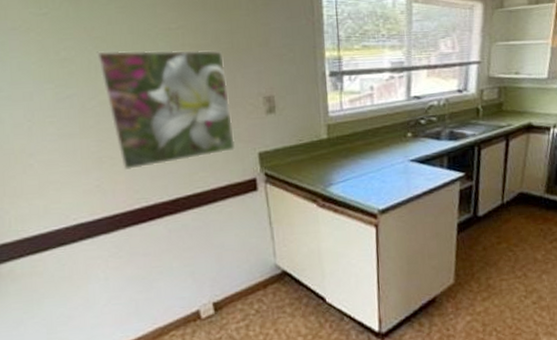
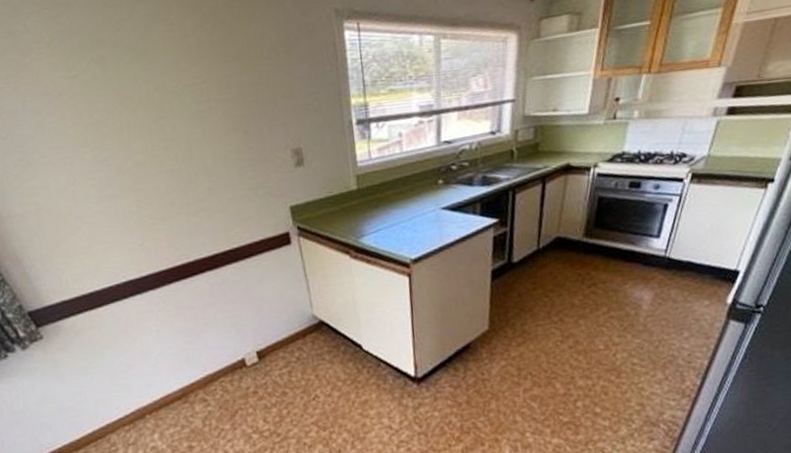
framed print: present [96,50,236,170] -> none [126,104,267,228]

